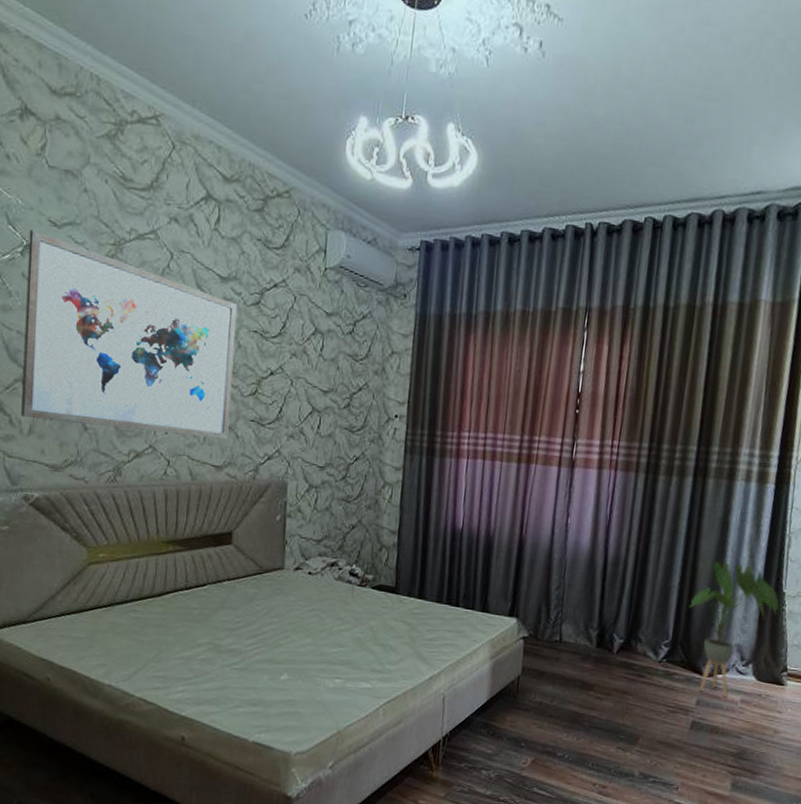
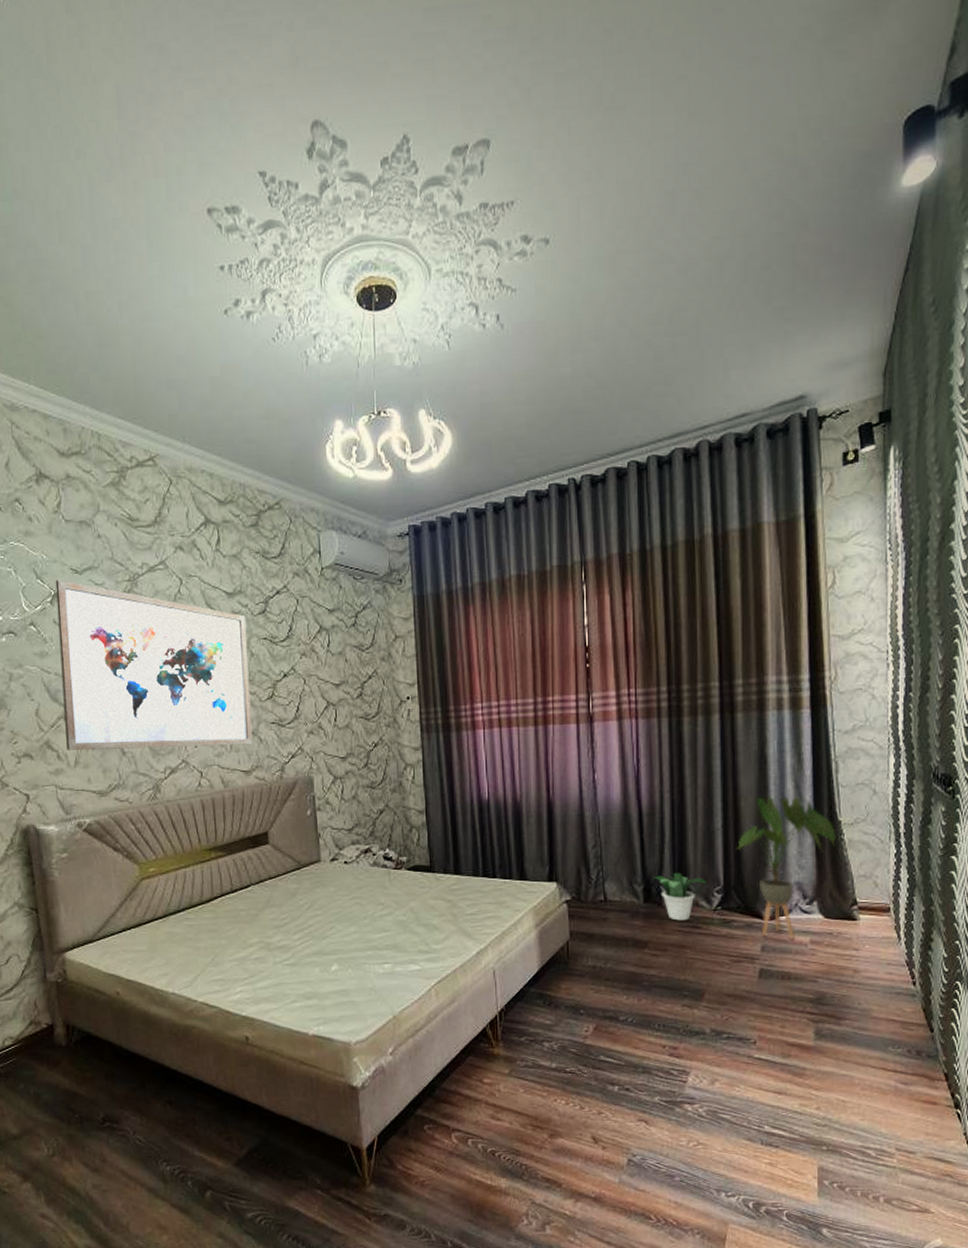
potted plant: none [608,622,658,669] -> present [653,872,708,921]

